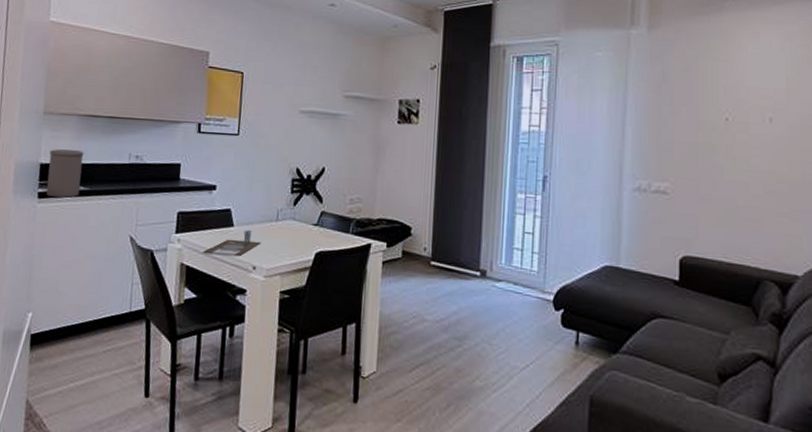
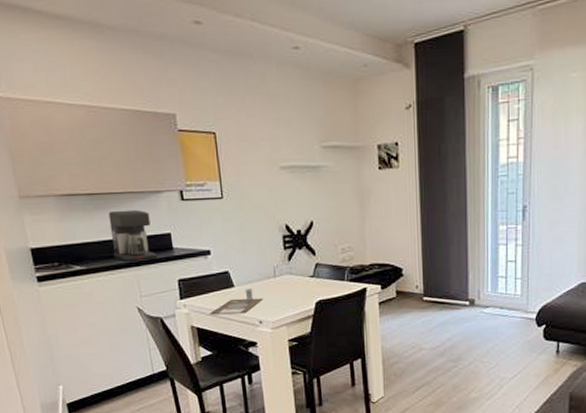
canister: present [46,149,84,198] -> none [37,231,78,280]
coffee maker: none [119,135,164,189] -> present [108,209,158,263]

